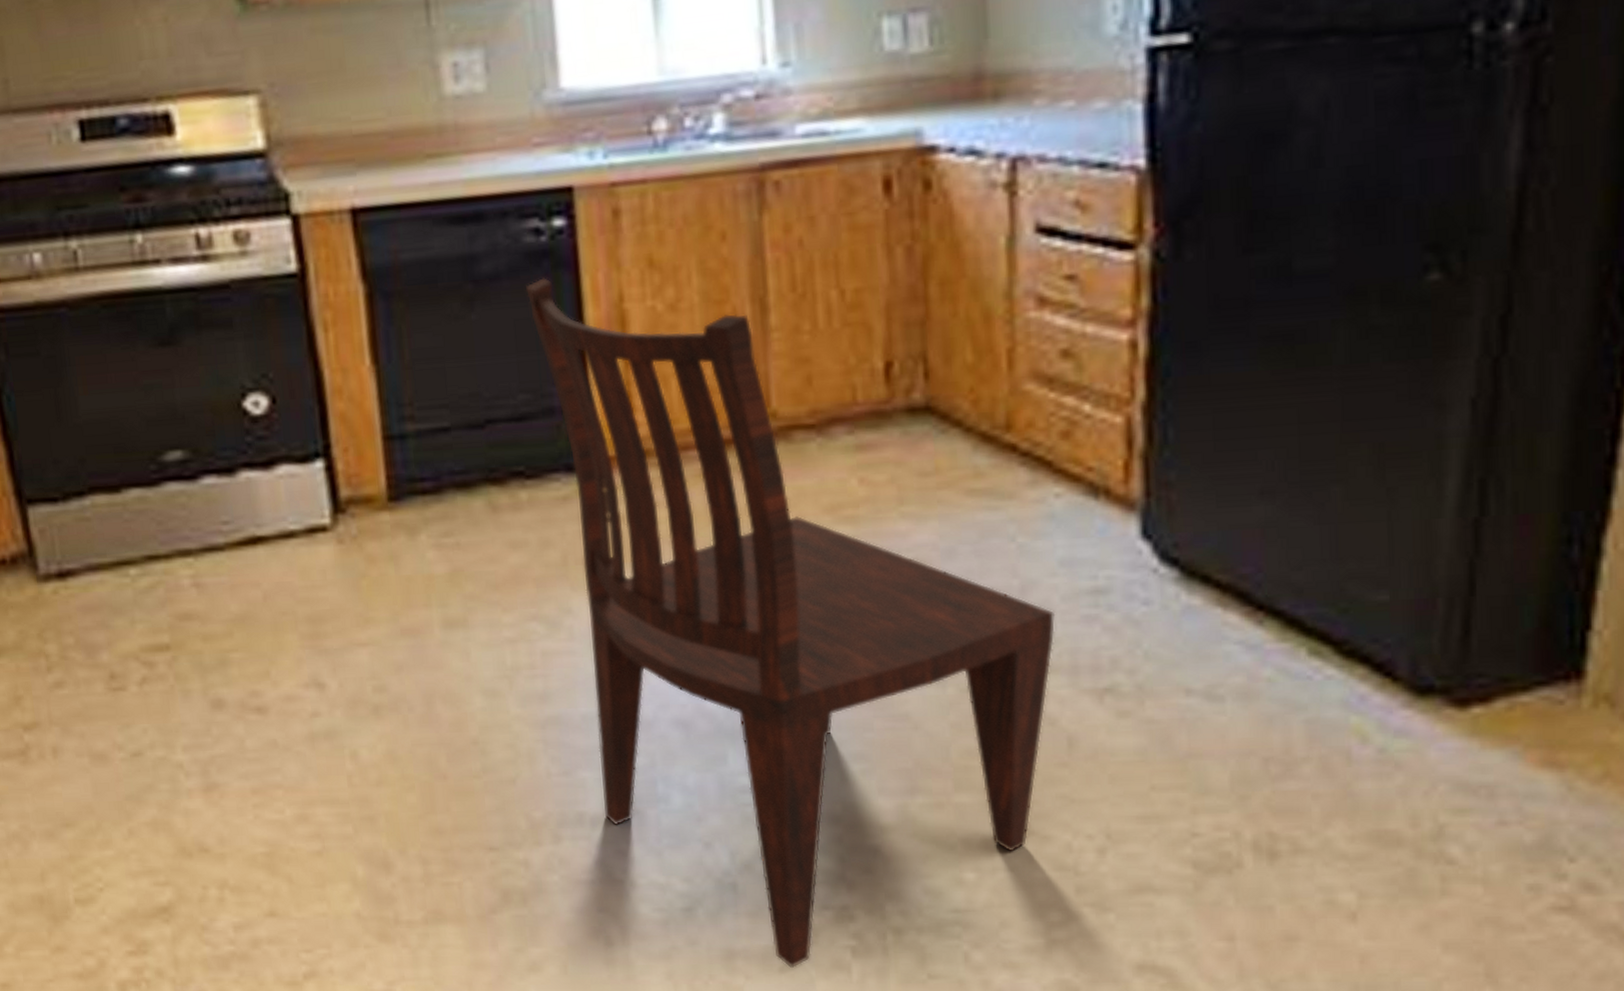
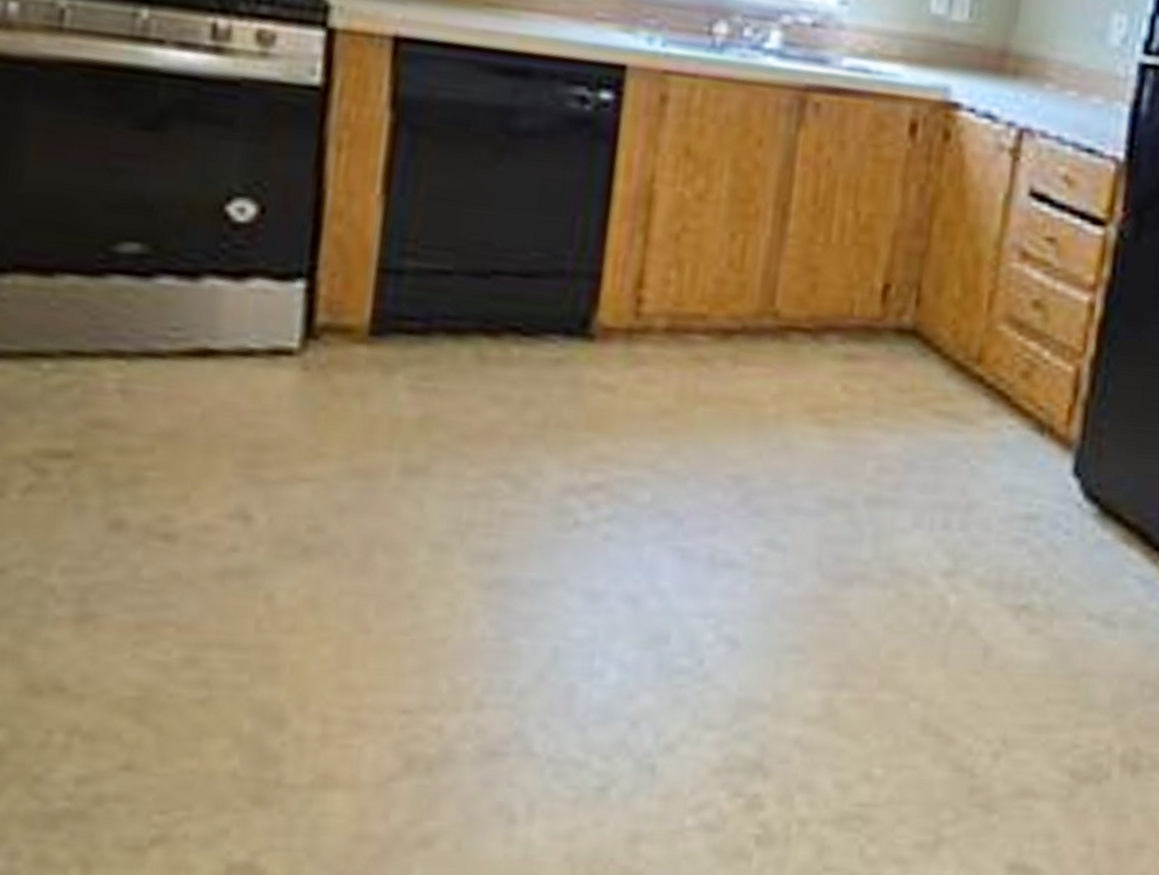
dining chair: present [525,277,1056,968] -> none [535,144,992,854]

